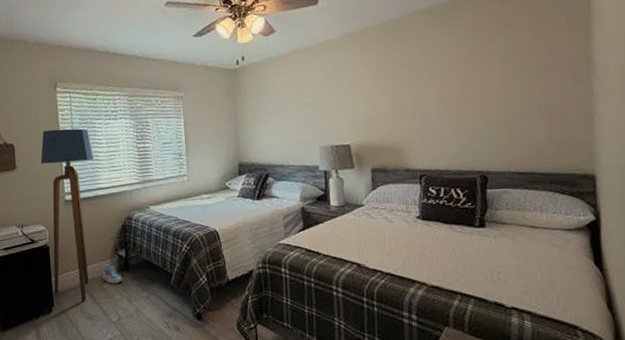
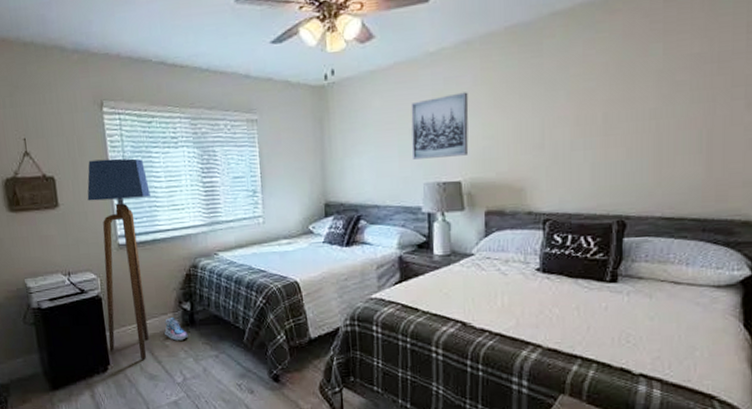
wall art: none [306,73,355,127] -> present [411,92,469,160]

